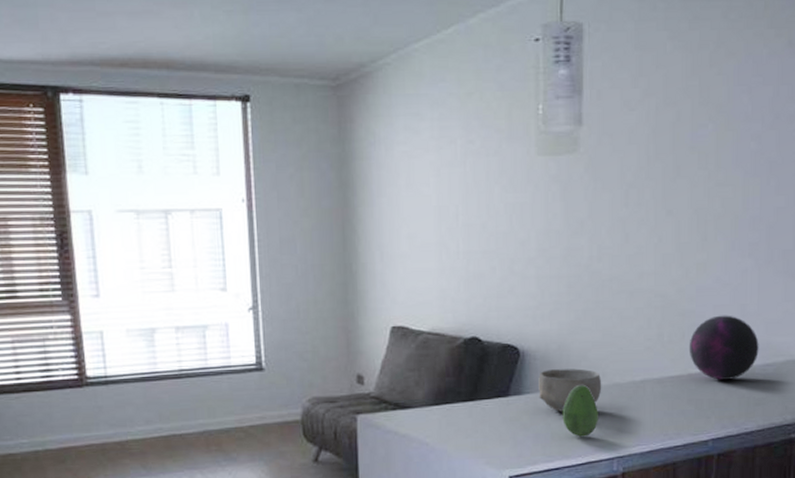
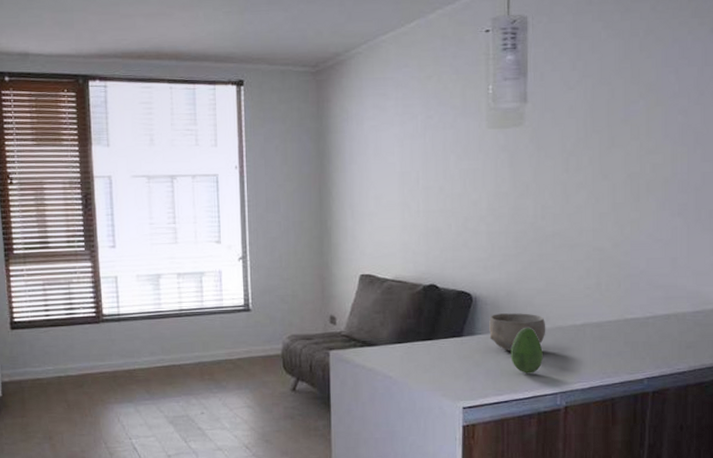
decorative orb: present [689,315,759,380] -> none [624,267,689,325]

